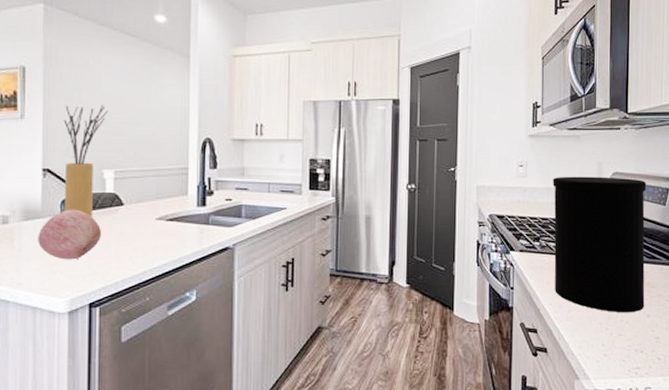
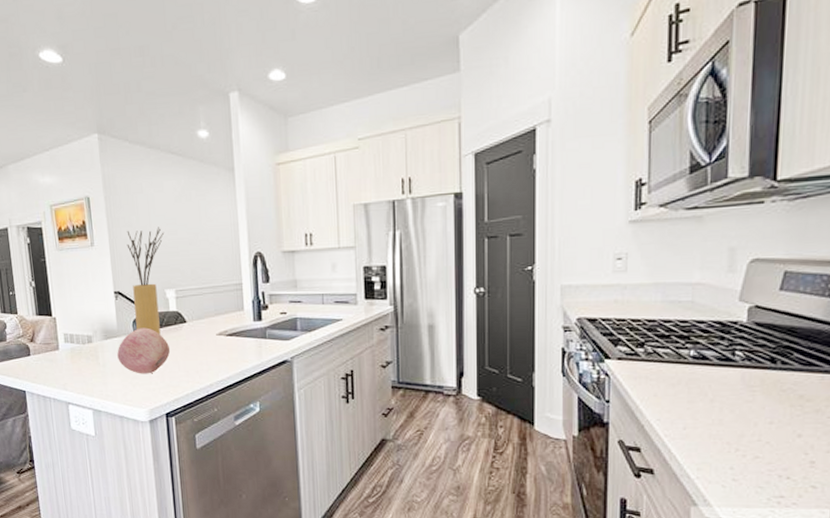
canister: present [553,176,647,313] -> none [663,265,803,432]

